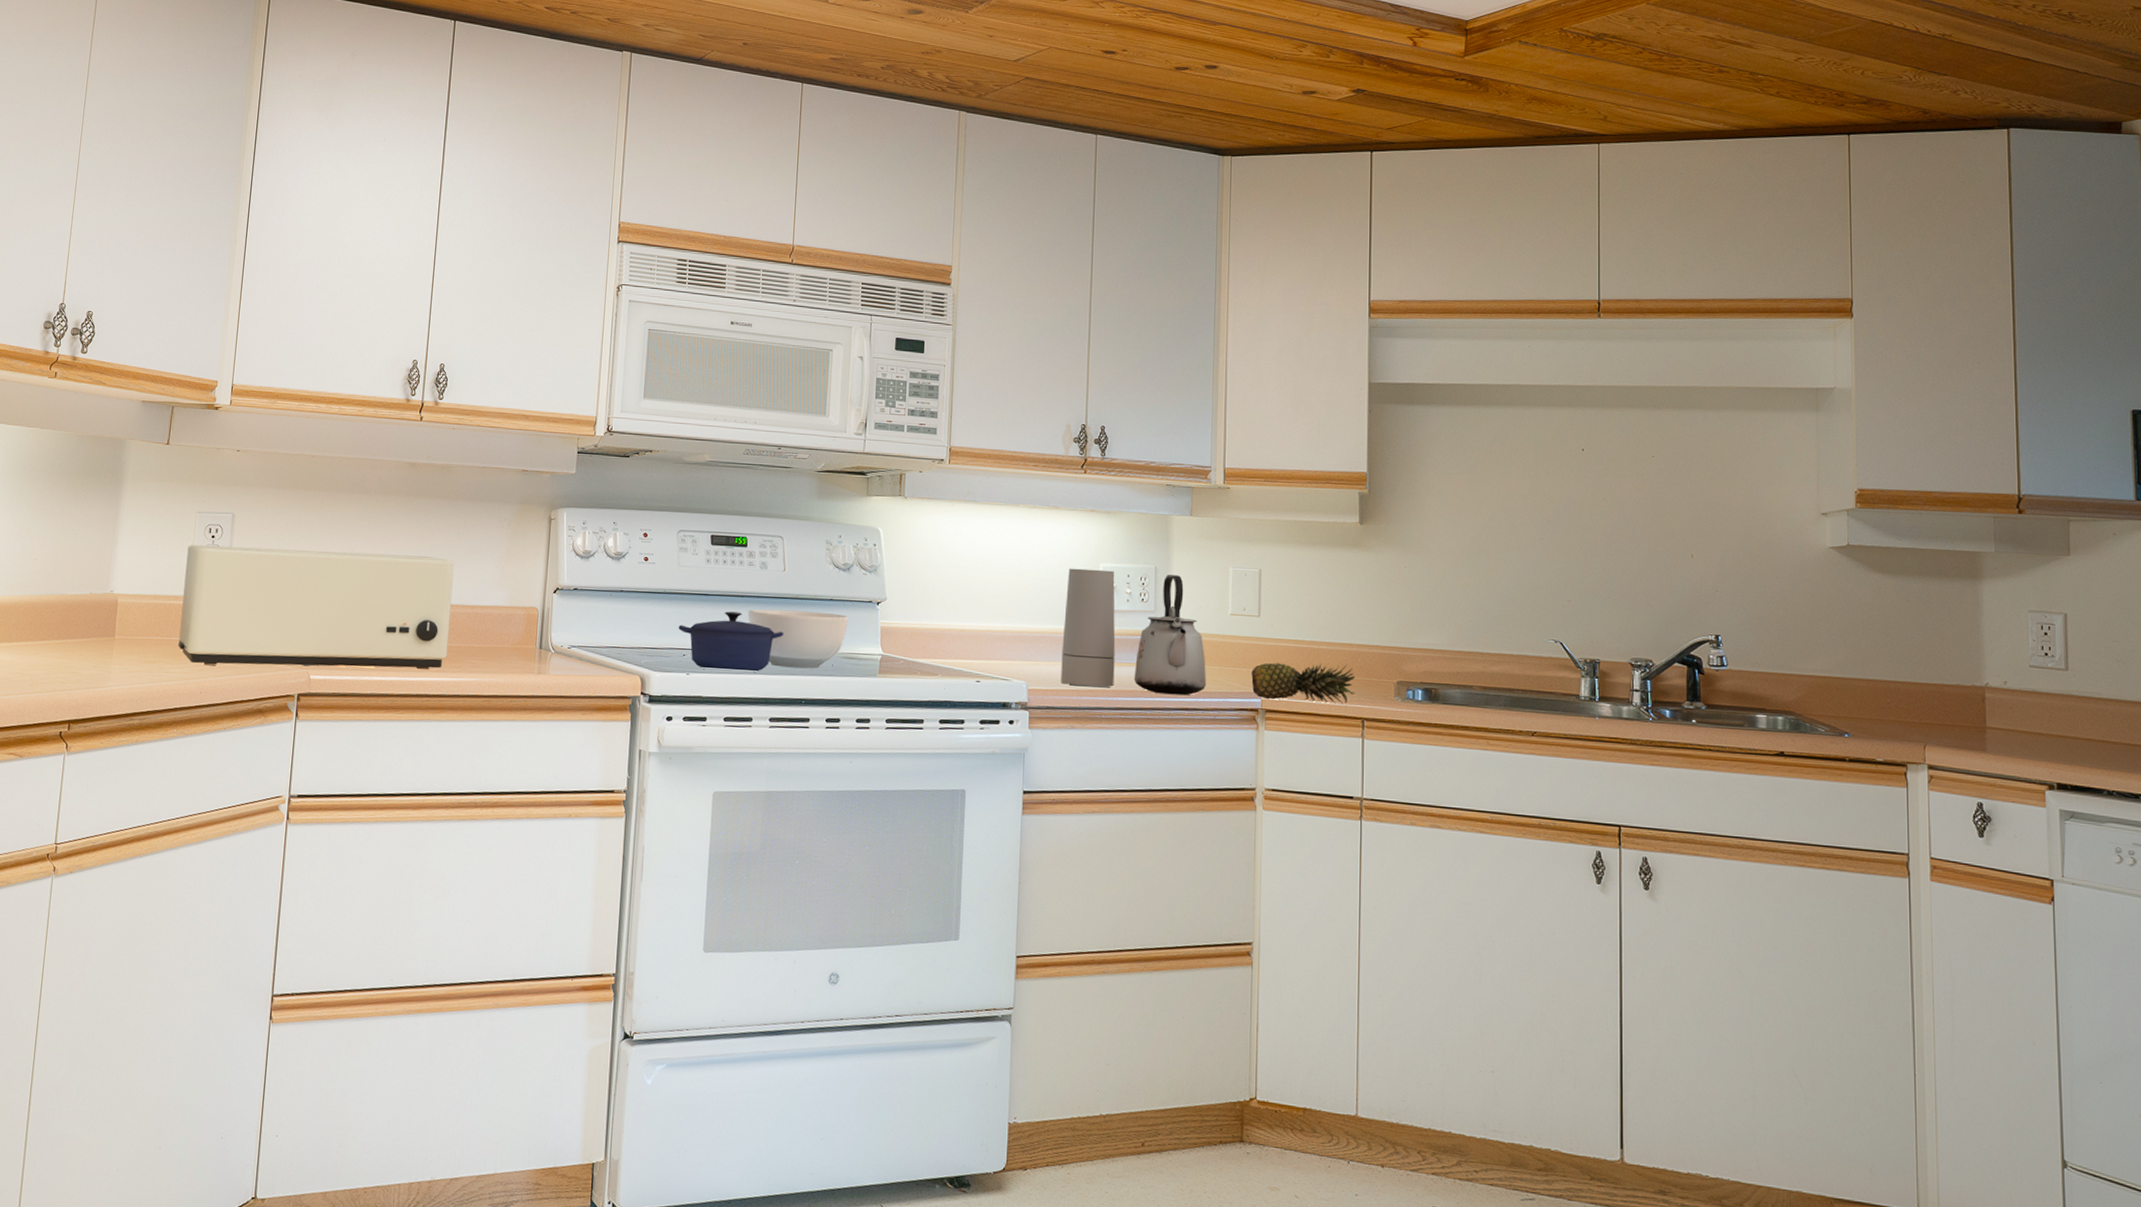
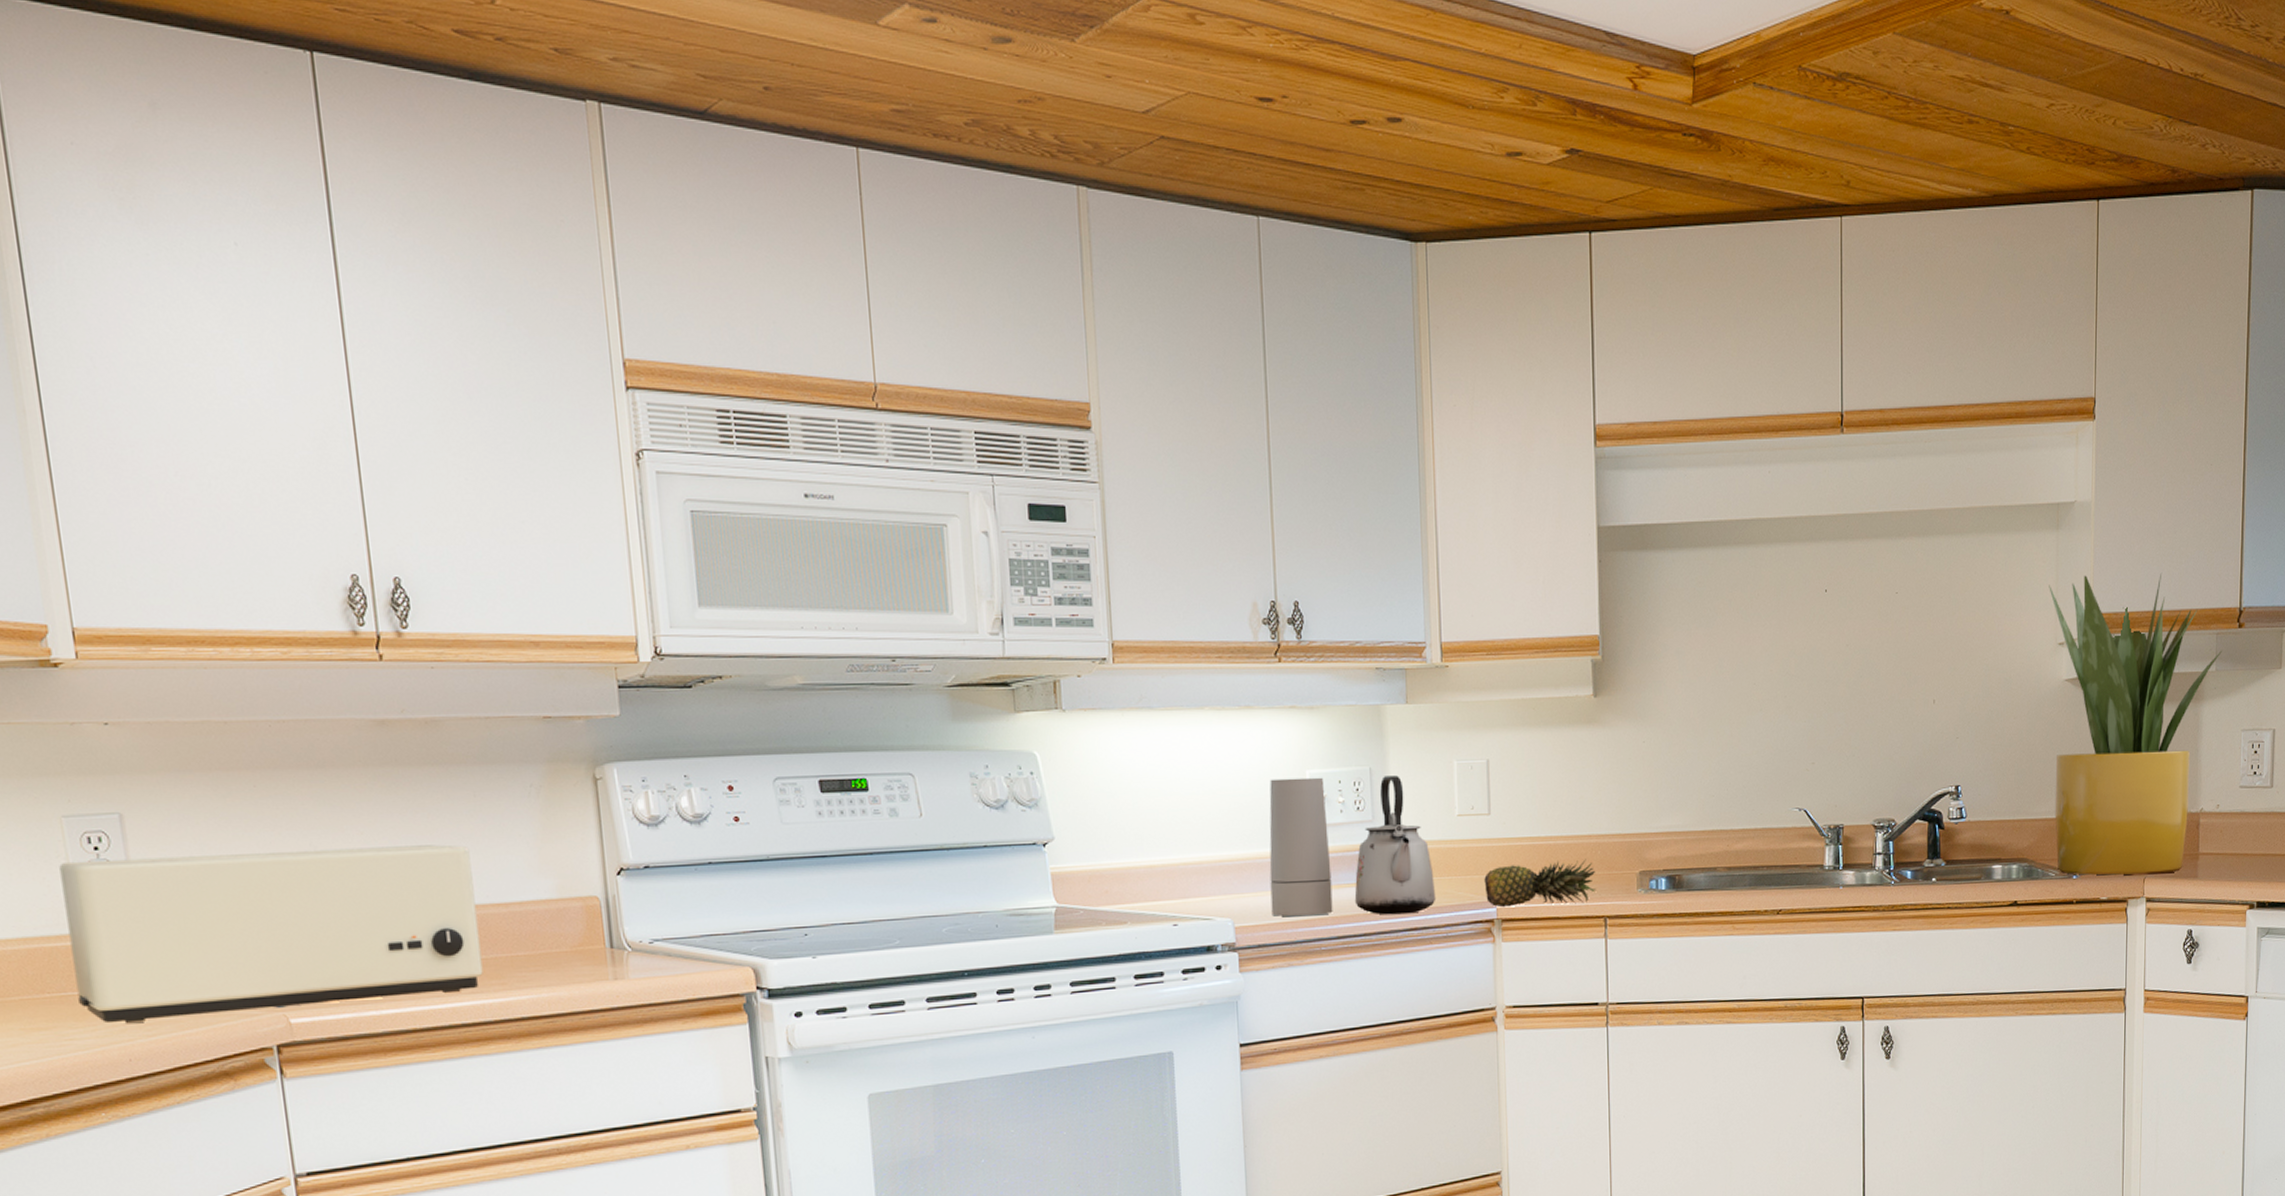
cooking pot: present [678,610,784,673] -> none [792,872,931,950]
bowl: present [747,609,848,669] -> none [880,862,1010,936]
planter: none [1809,454,2001,743] -> present [2049,572,2222,876]

